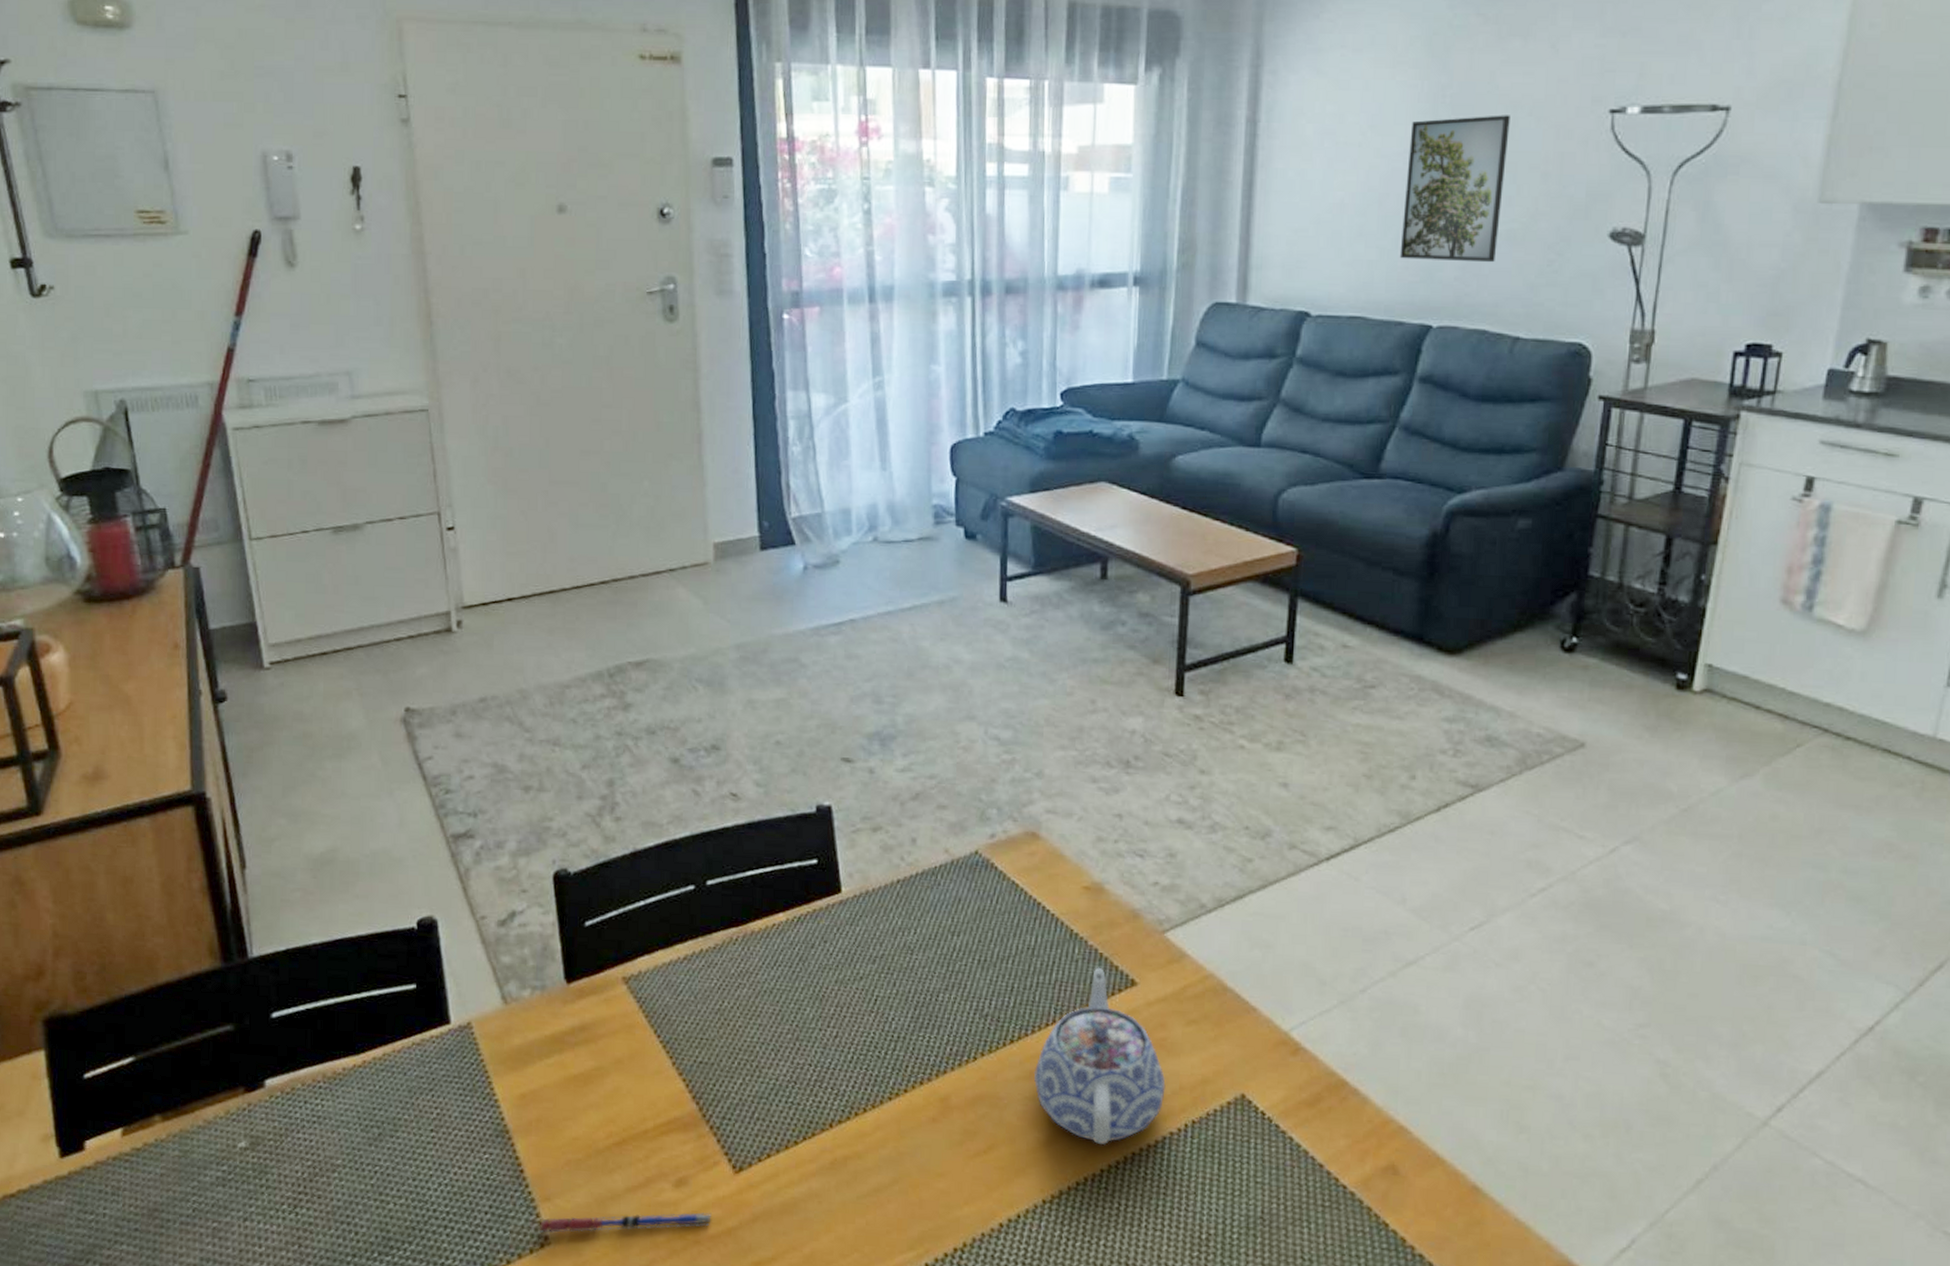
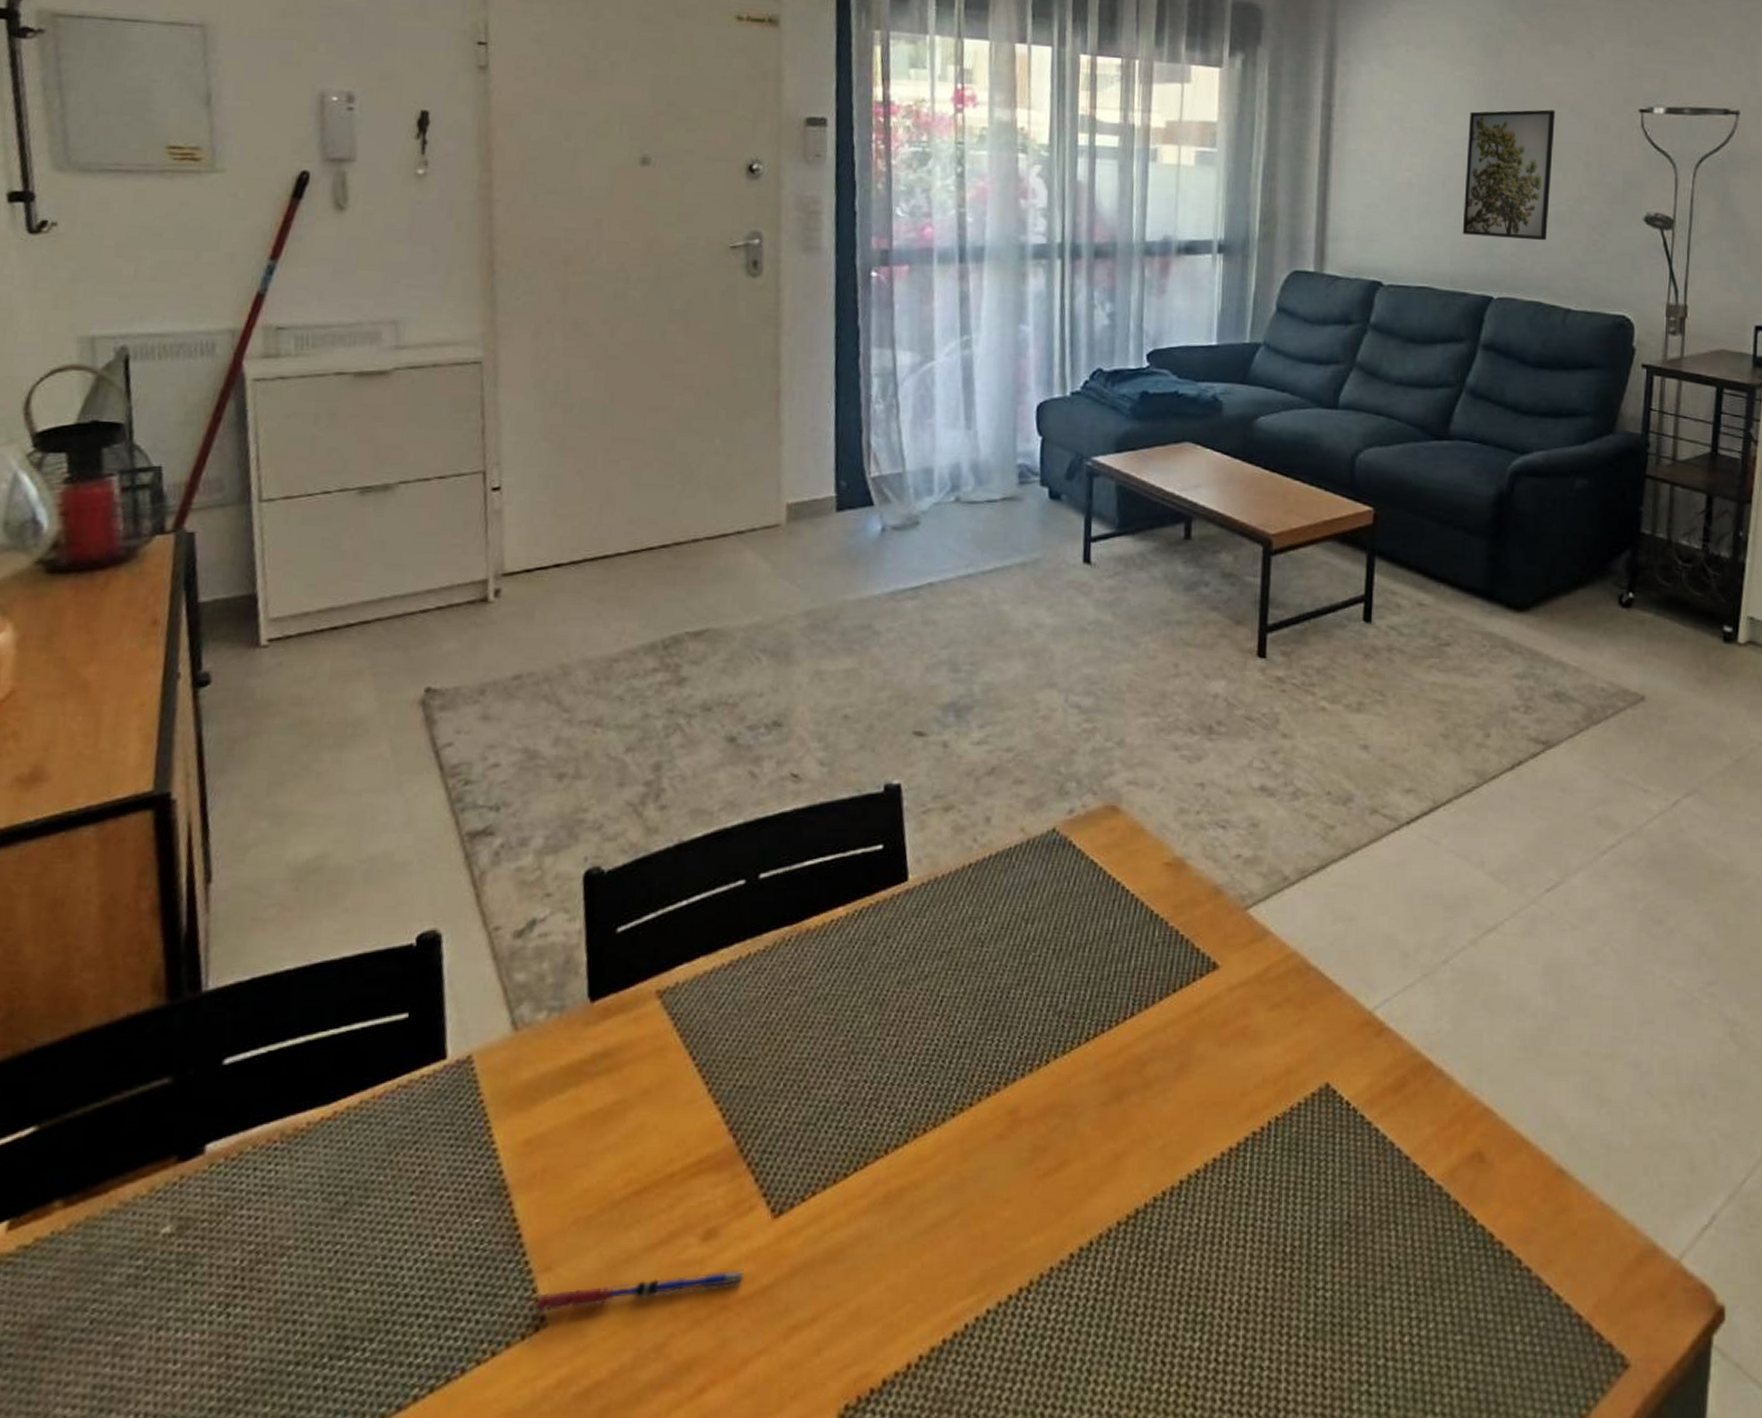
teapot: present [1033,967,1166,1144] -> none [1109,950,1248,1151]

